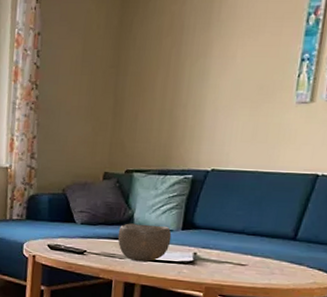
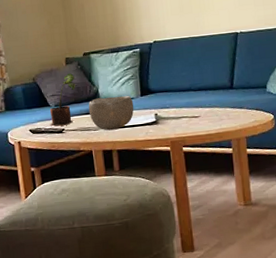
potted plant: none [71,189,110,247] -> present [50,73,76,126]

